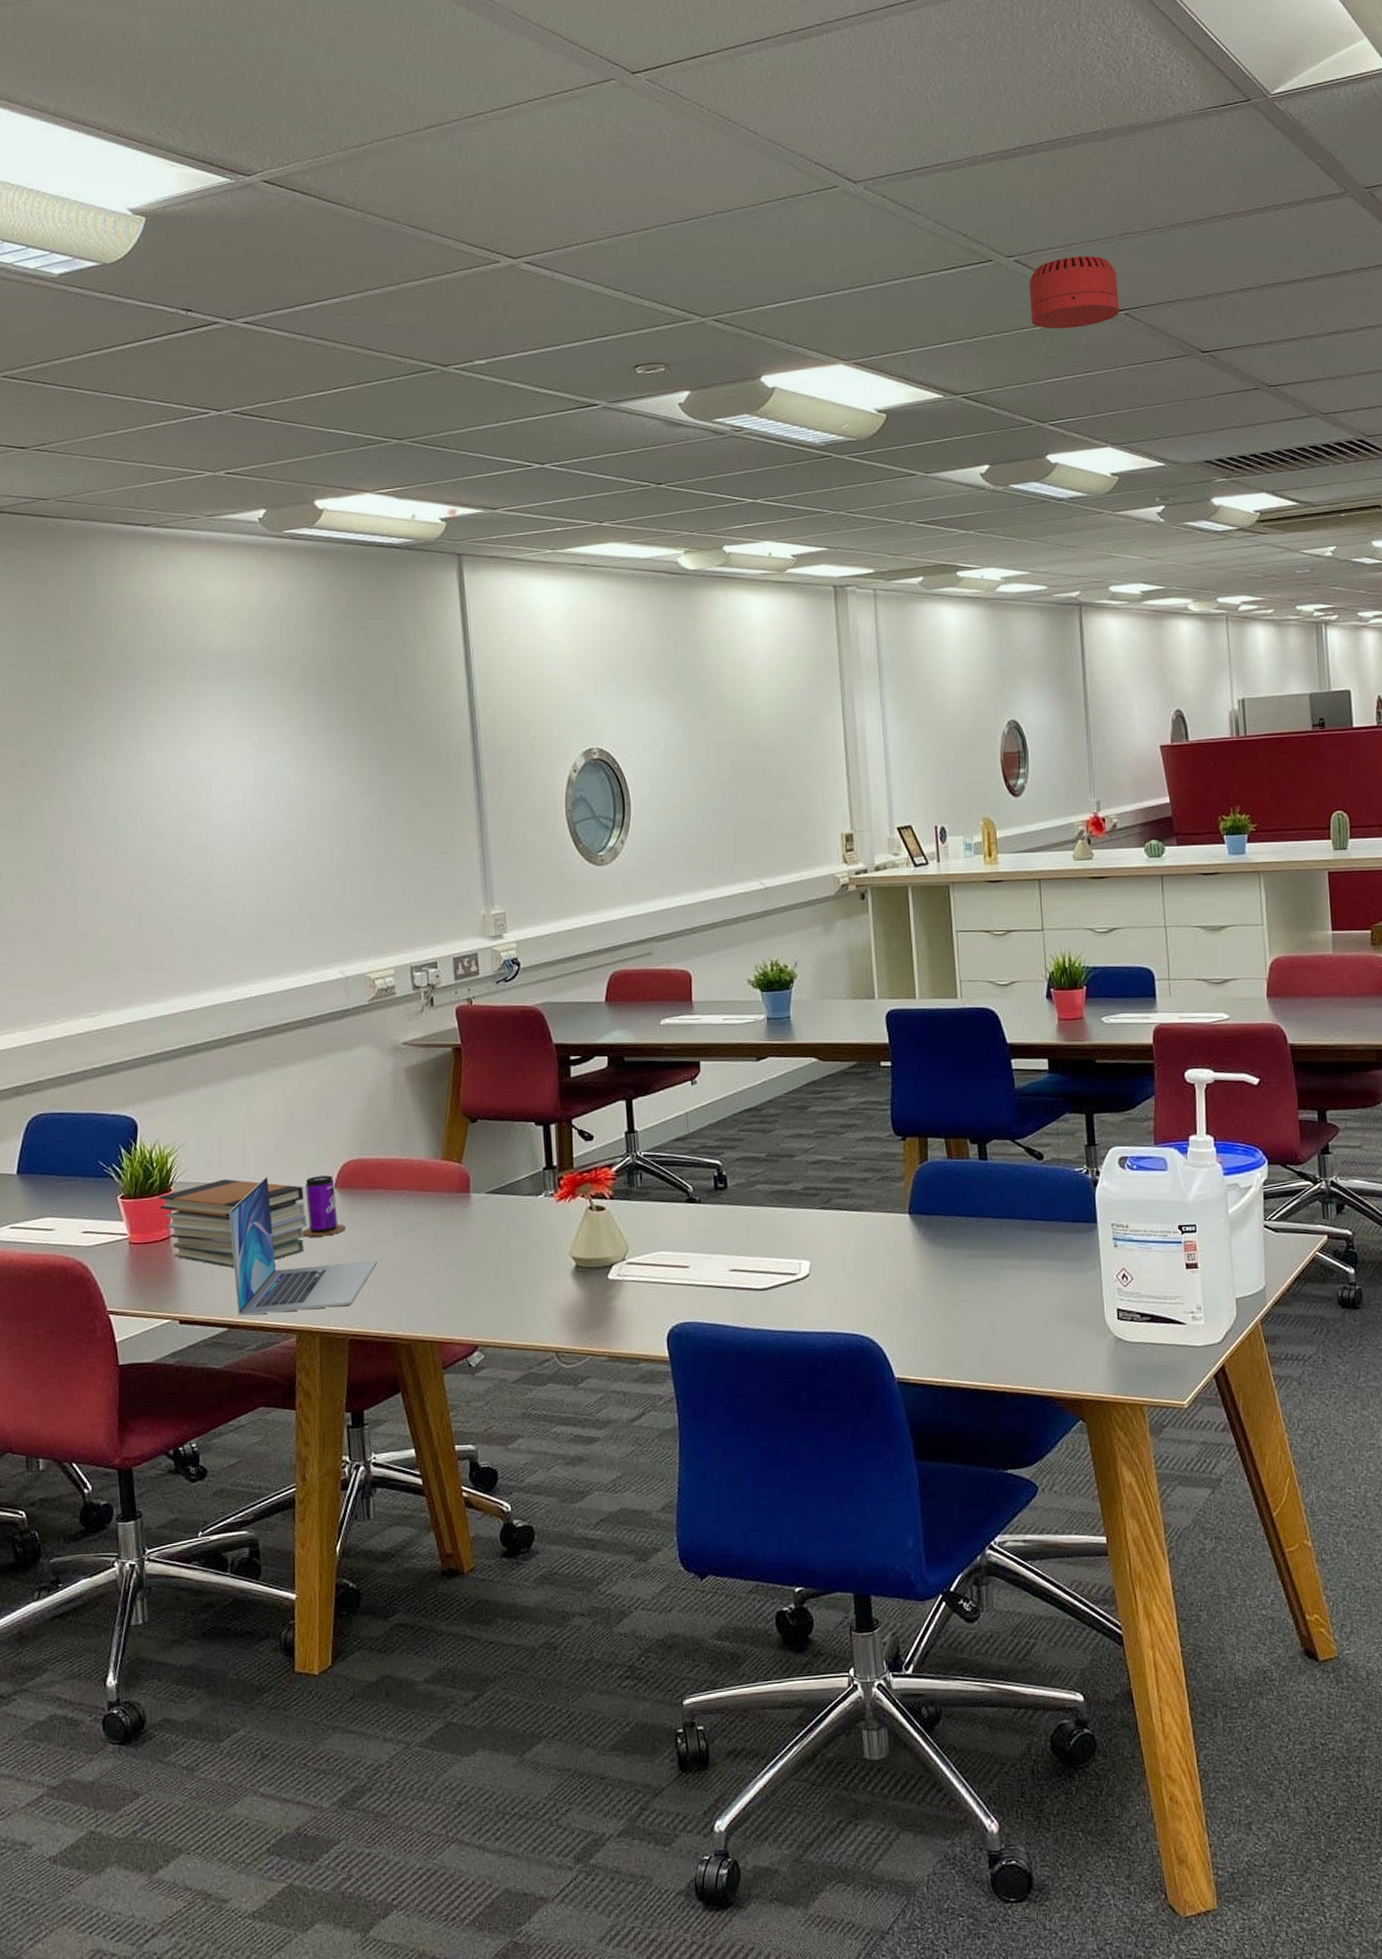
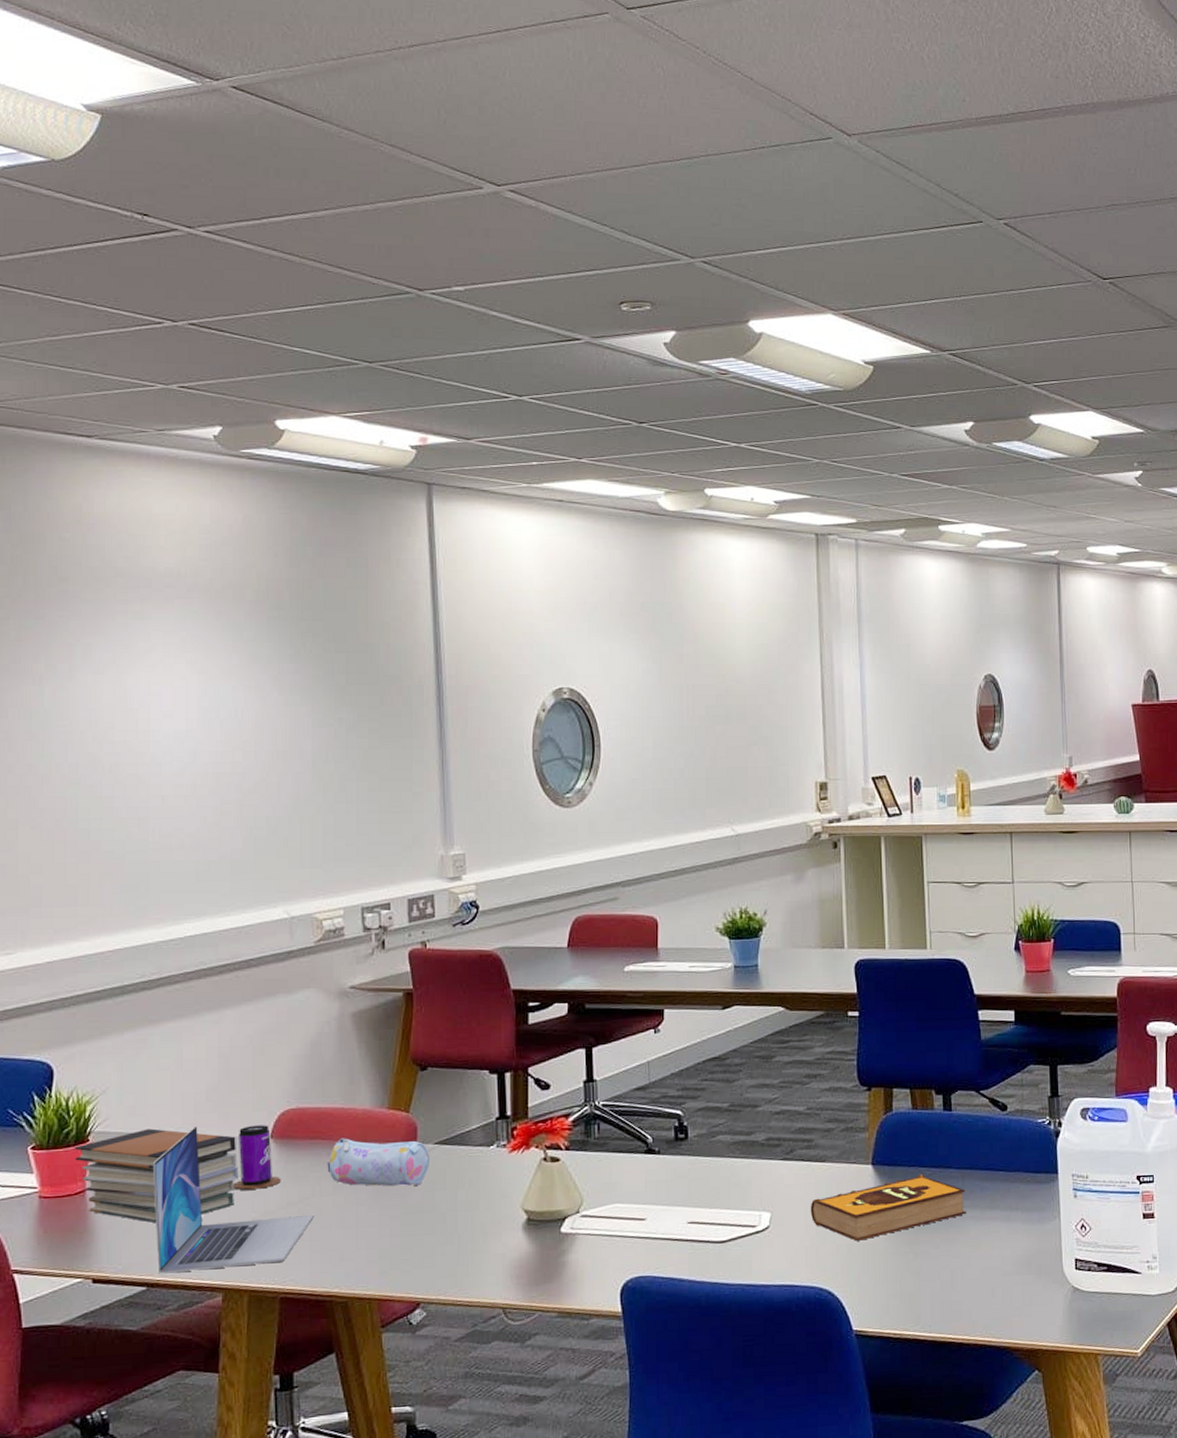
pencil case: none [387,1188,483,1234] -> present [327,1138,431,1186]
hardback book: none [849,1223,1005,1289] -> present [810,1174,966,1241]
smoke detector: present [1029,255,1120,329] -> none [1017,223,1105,294]

